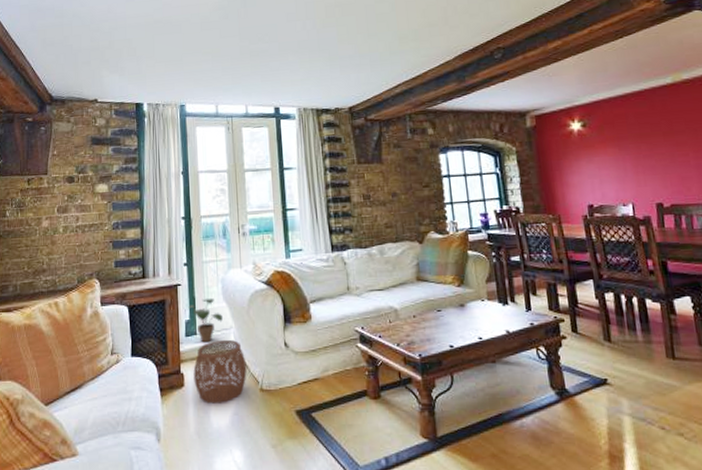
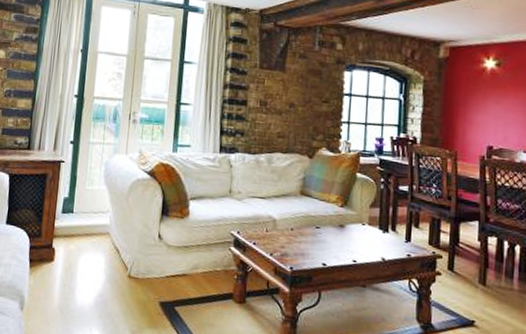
potted plant: present [185,299,223,343] -> none [64,179,101,222]
woven basket: present [193,339,247,404] -> none [64,221,118,283]

